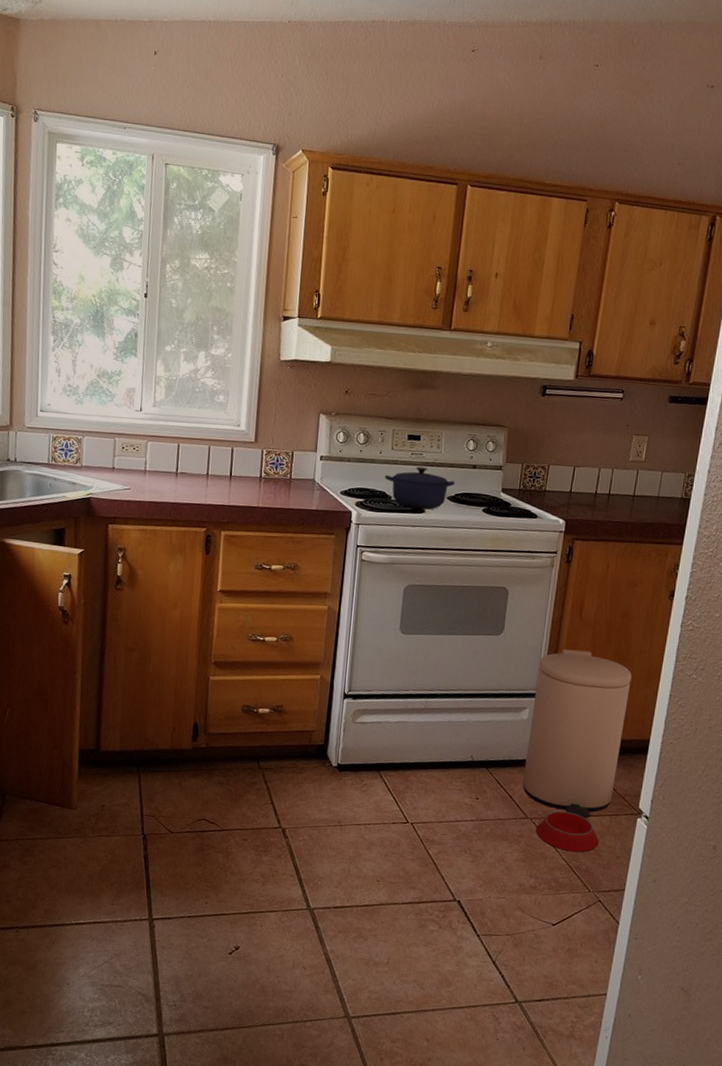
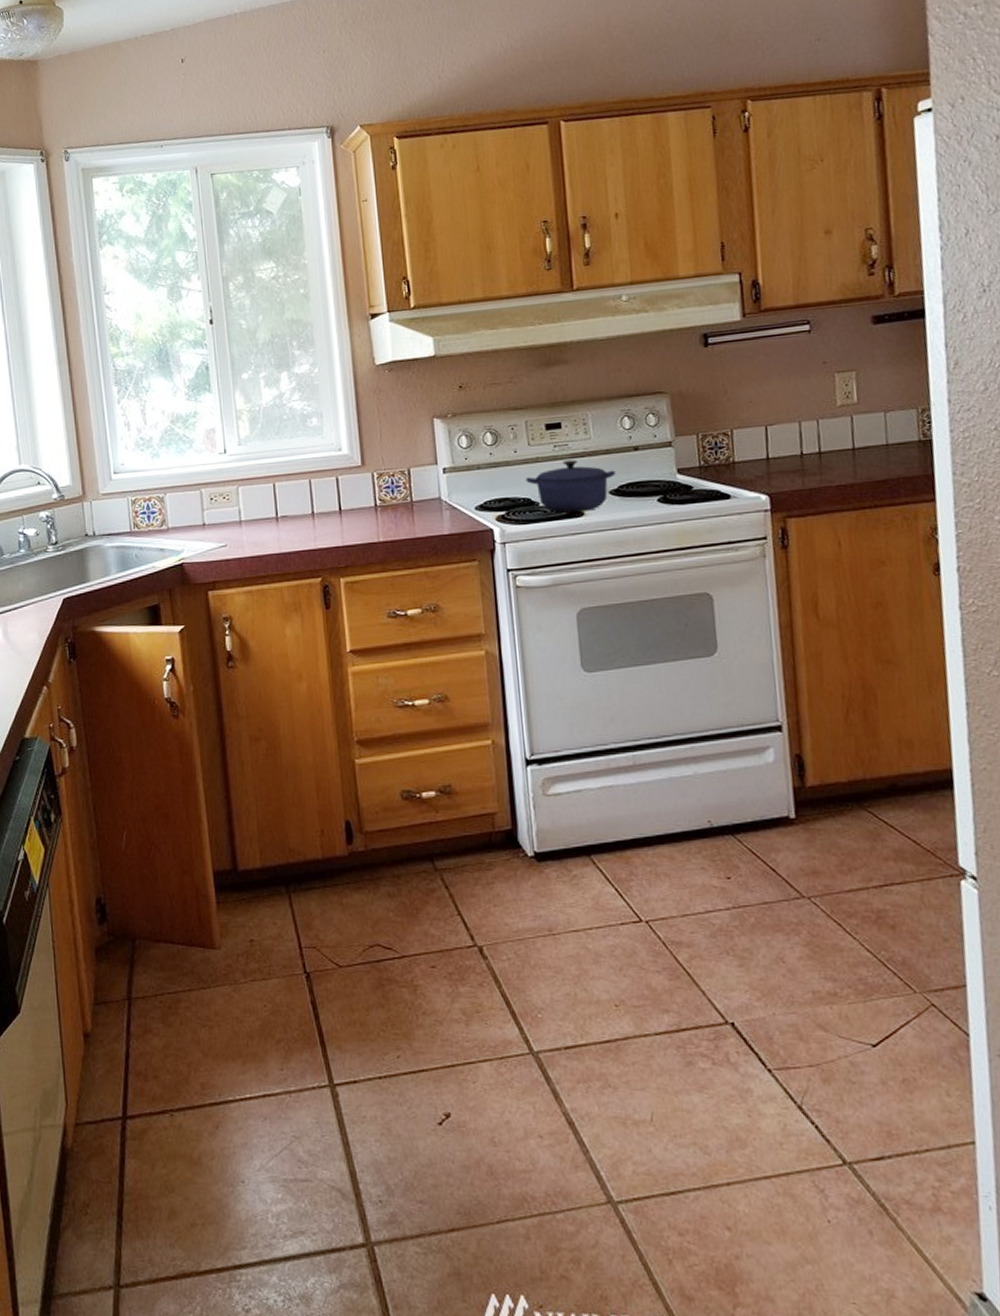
pedal bin: present [523,648,632,818] -> none [774,659,918,888]
pet bowl: present [535,811,599,852] -> none [818,882,913,937]

